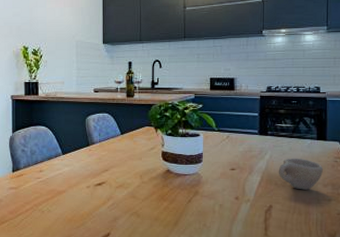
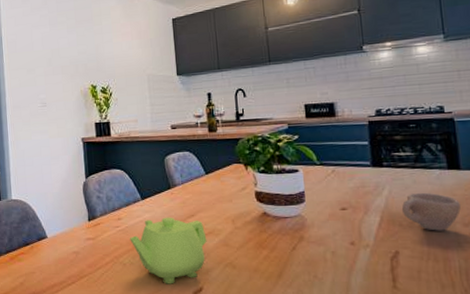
teapot: none [49,171,117,230] -> present [130,217,207,284]

